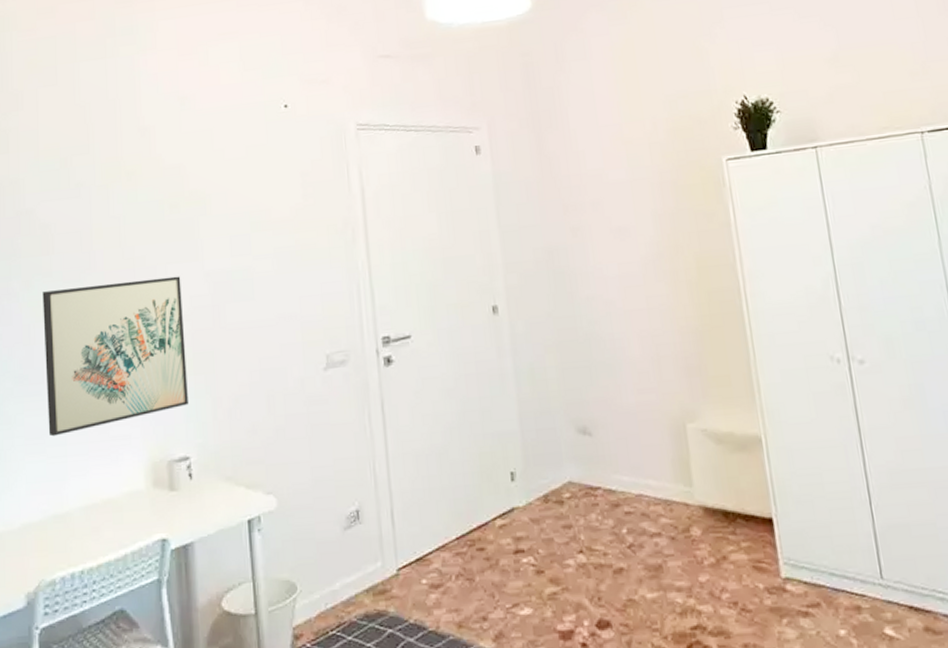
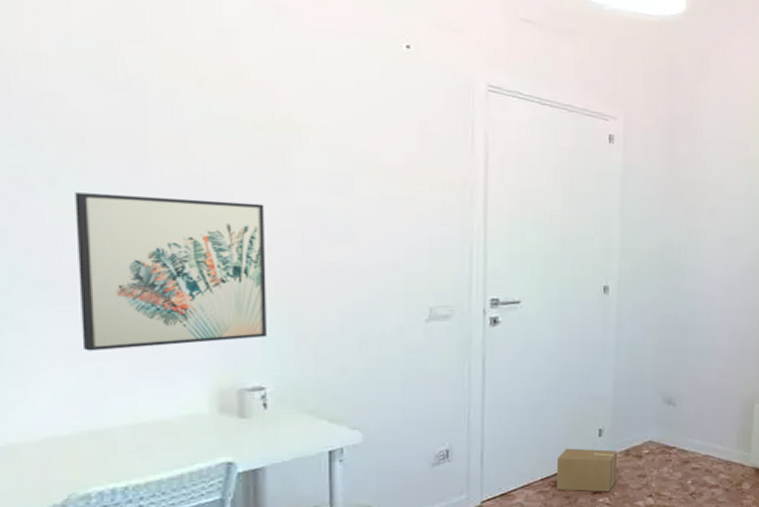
cardboard box: none [470,496,538,551] -> present [557,448,617,492]

